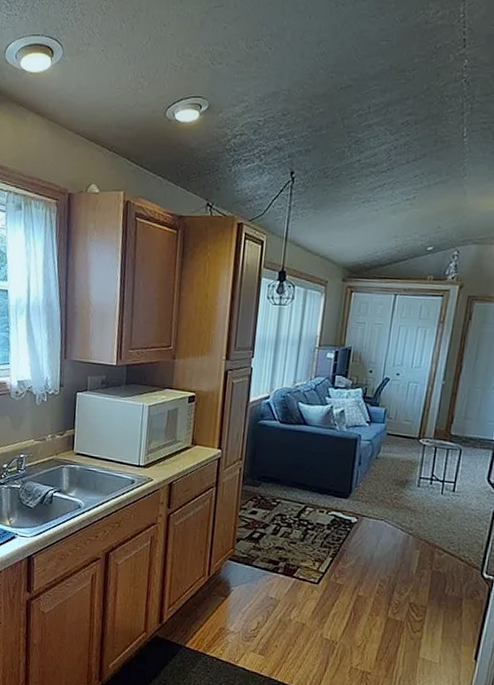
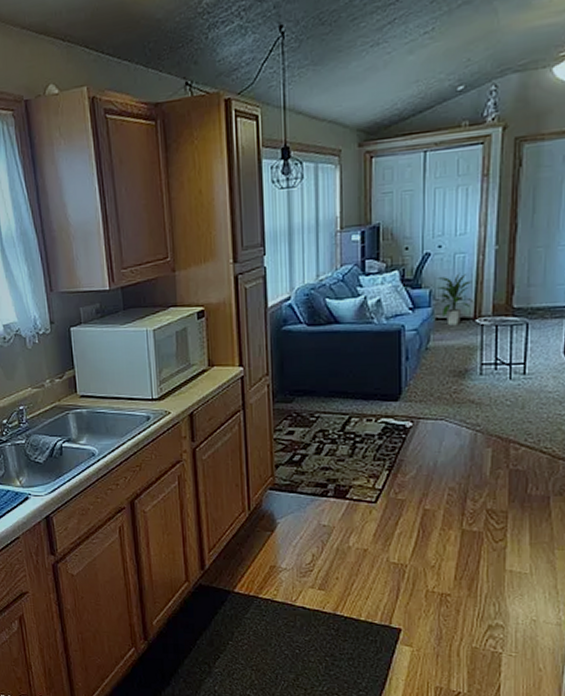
indoor plant: none [387,399,421,442] -> present [434,273,475,326]

